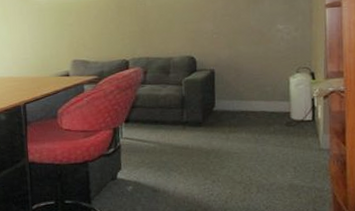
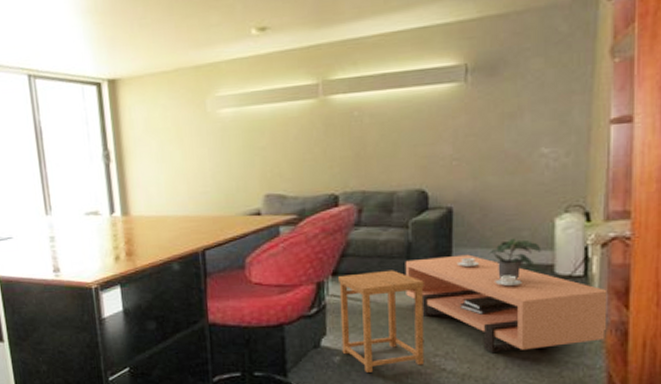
side table: none [129,117,197,199] -> present [337,270,425,374]
coffee table: none [180,105,330,180] -> present [405,254,606,352]
potted plant: none [242,92,281,123] -> present [488,238,542,279]

